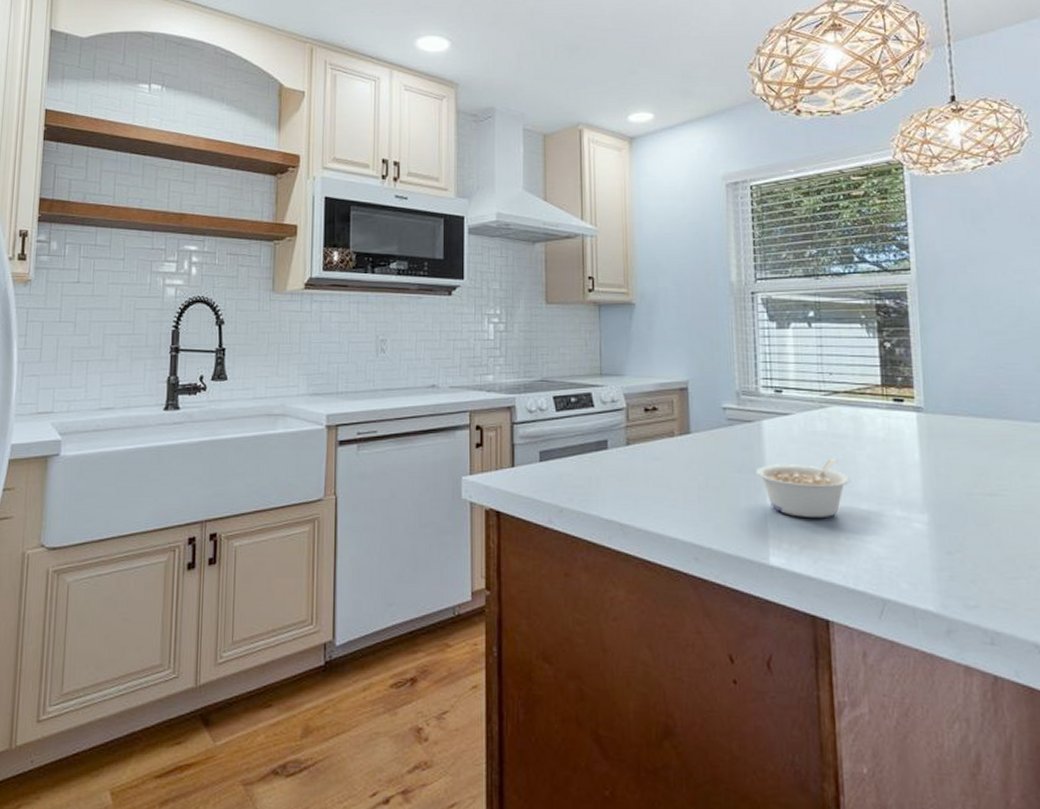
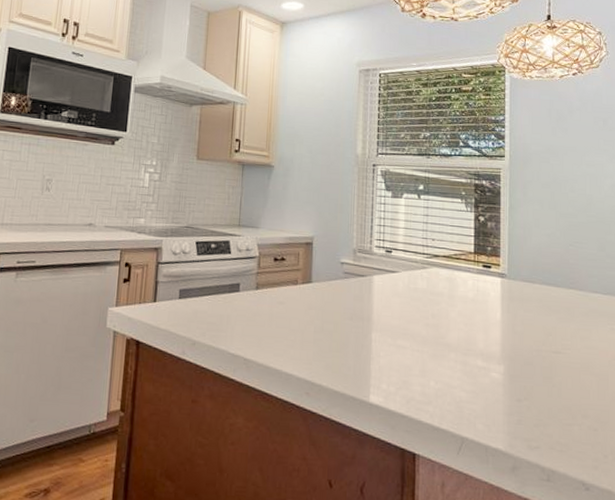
legume: present [755,459,851,519] -> none [363,313,443,364]

